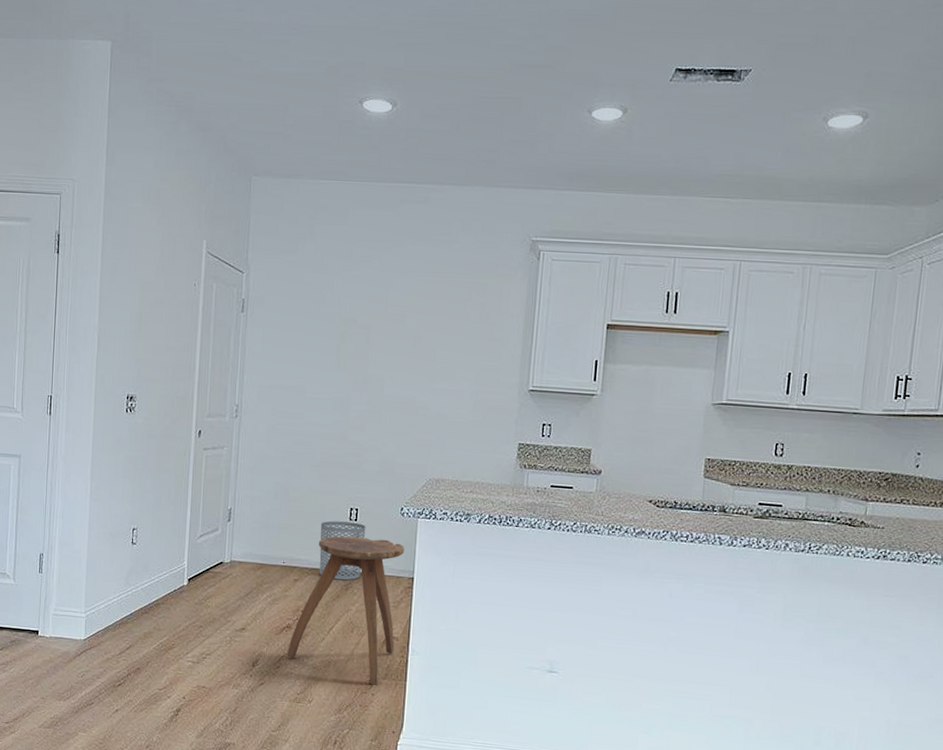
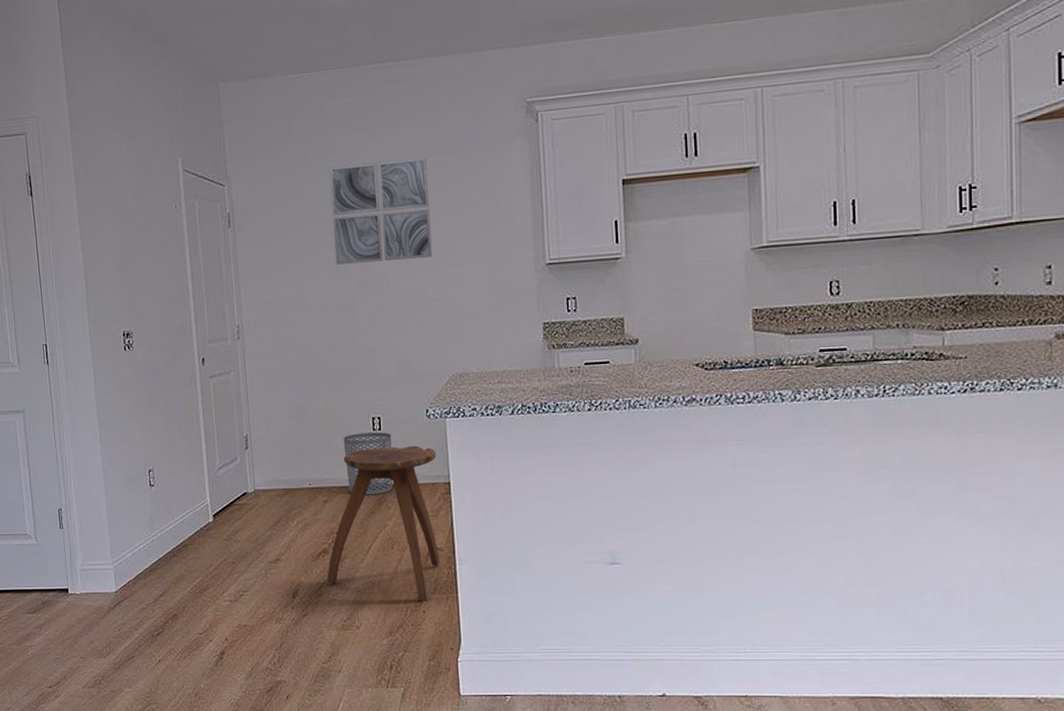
wall art: none [337,271,434,369] -> present [329,157,432,265]

